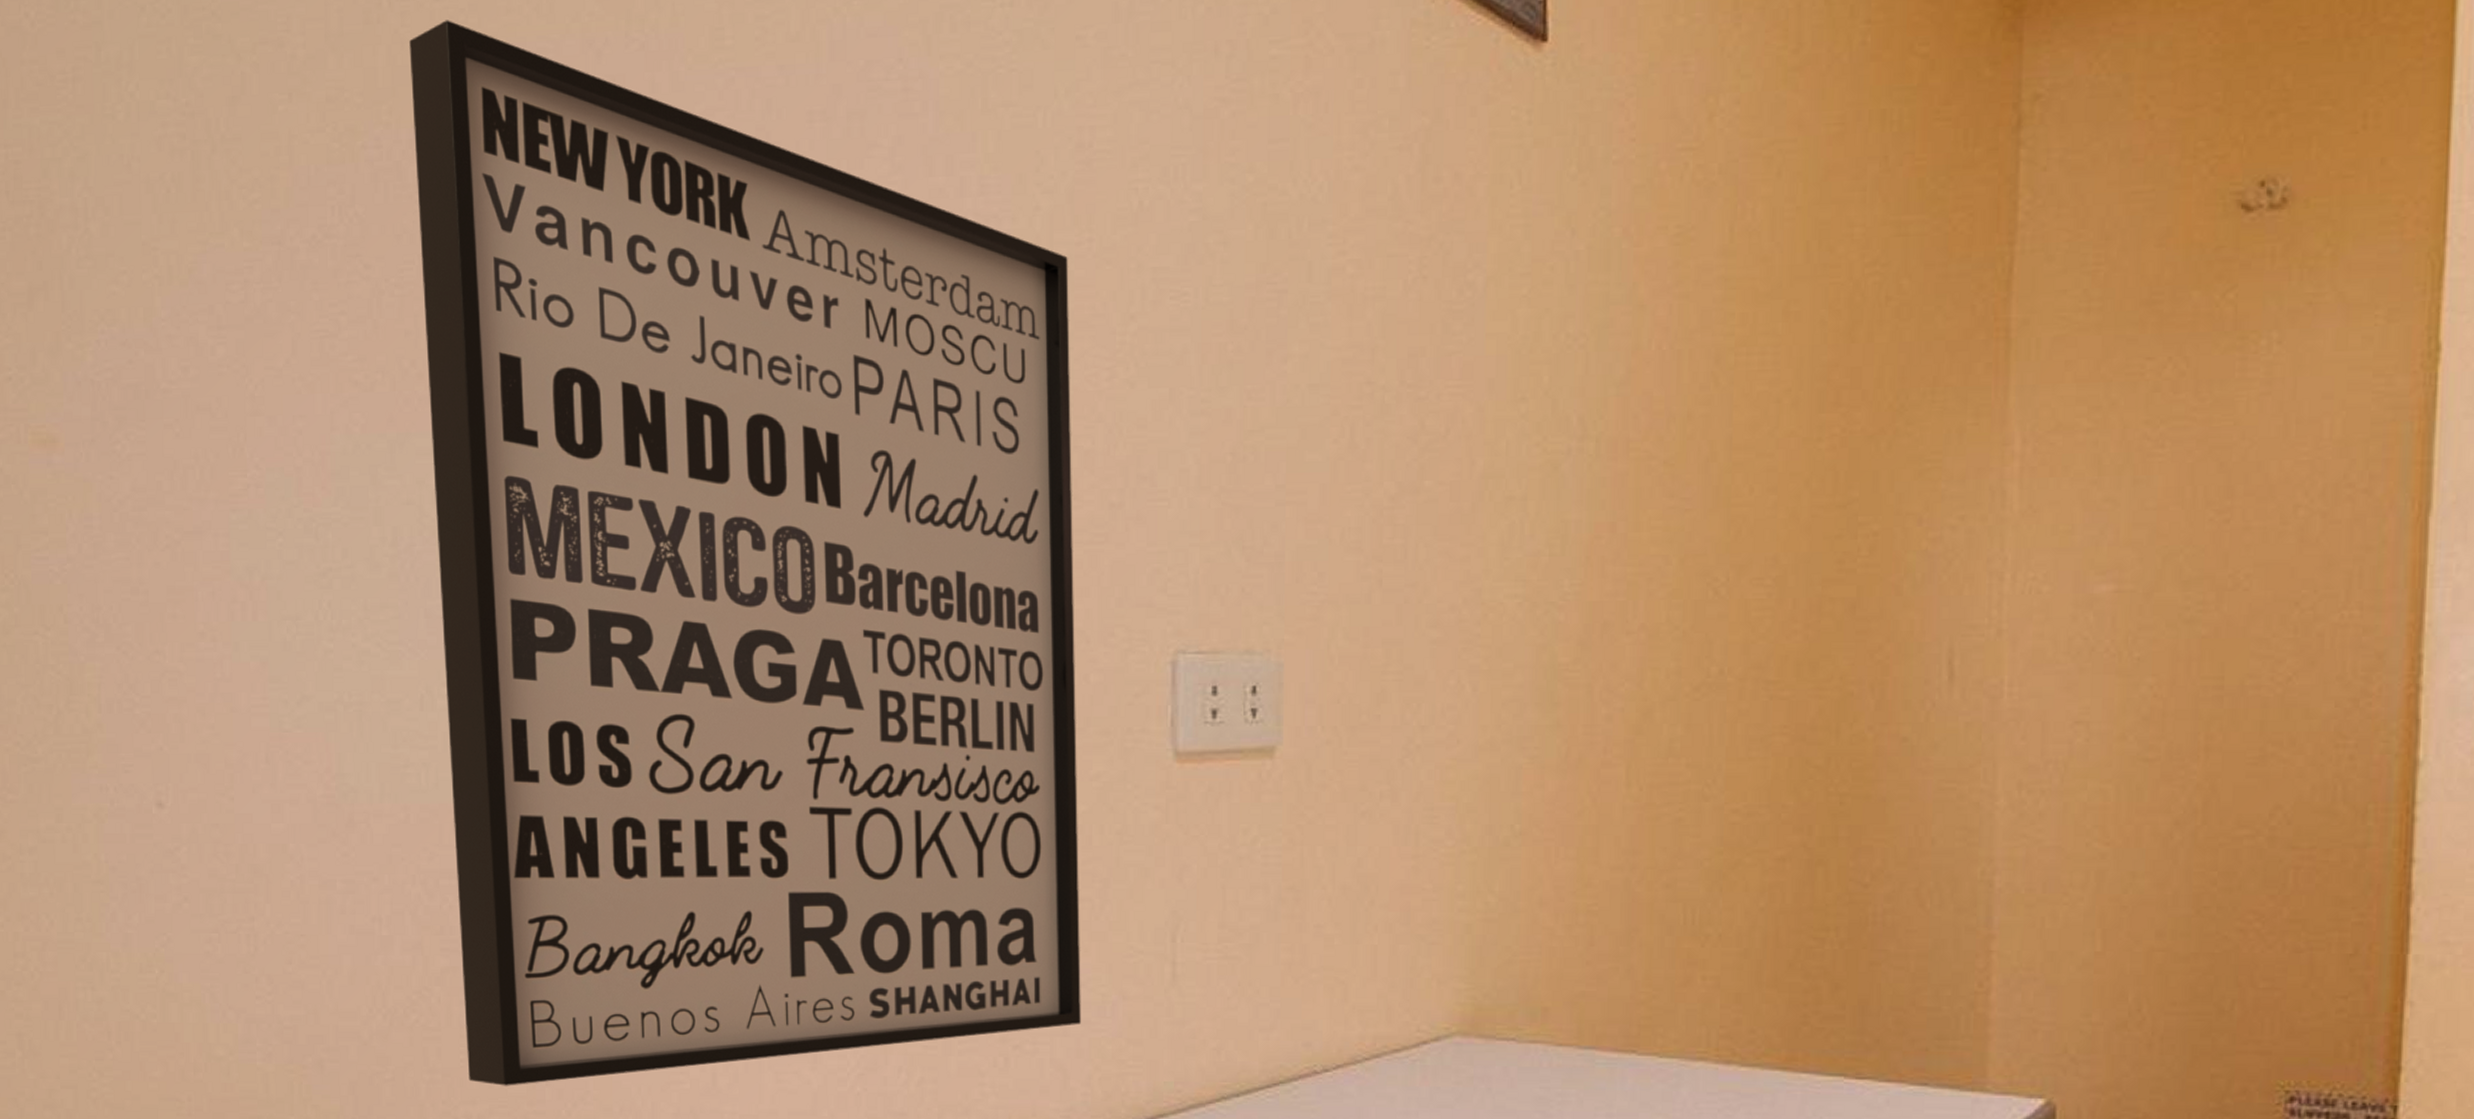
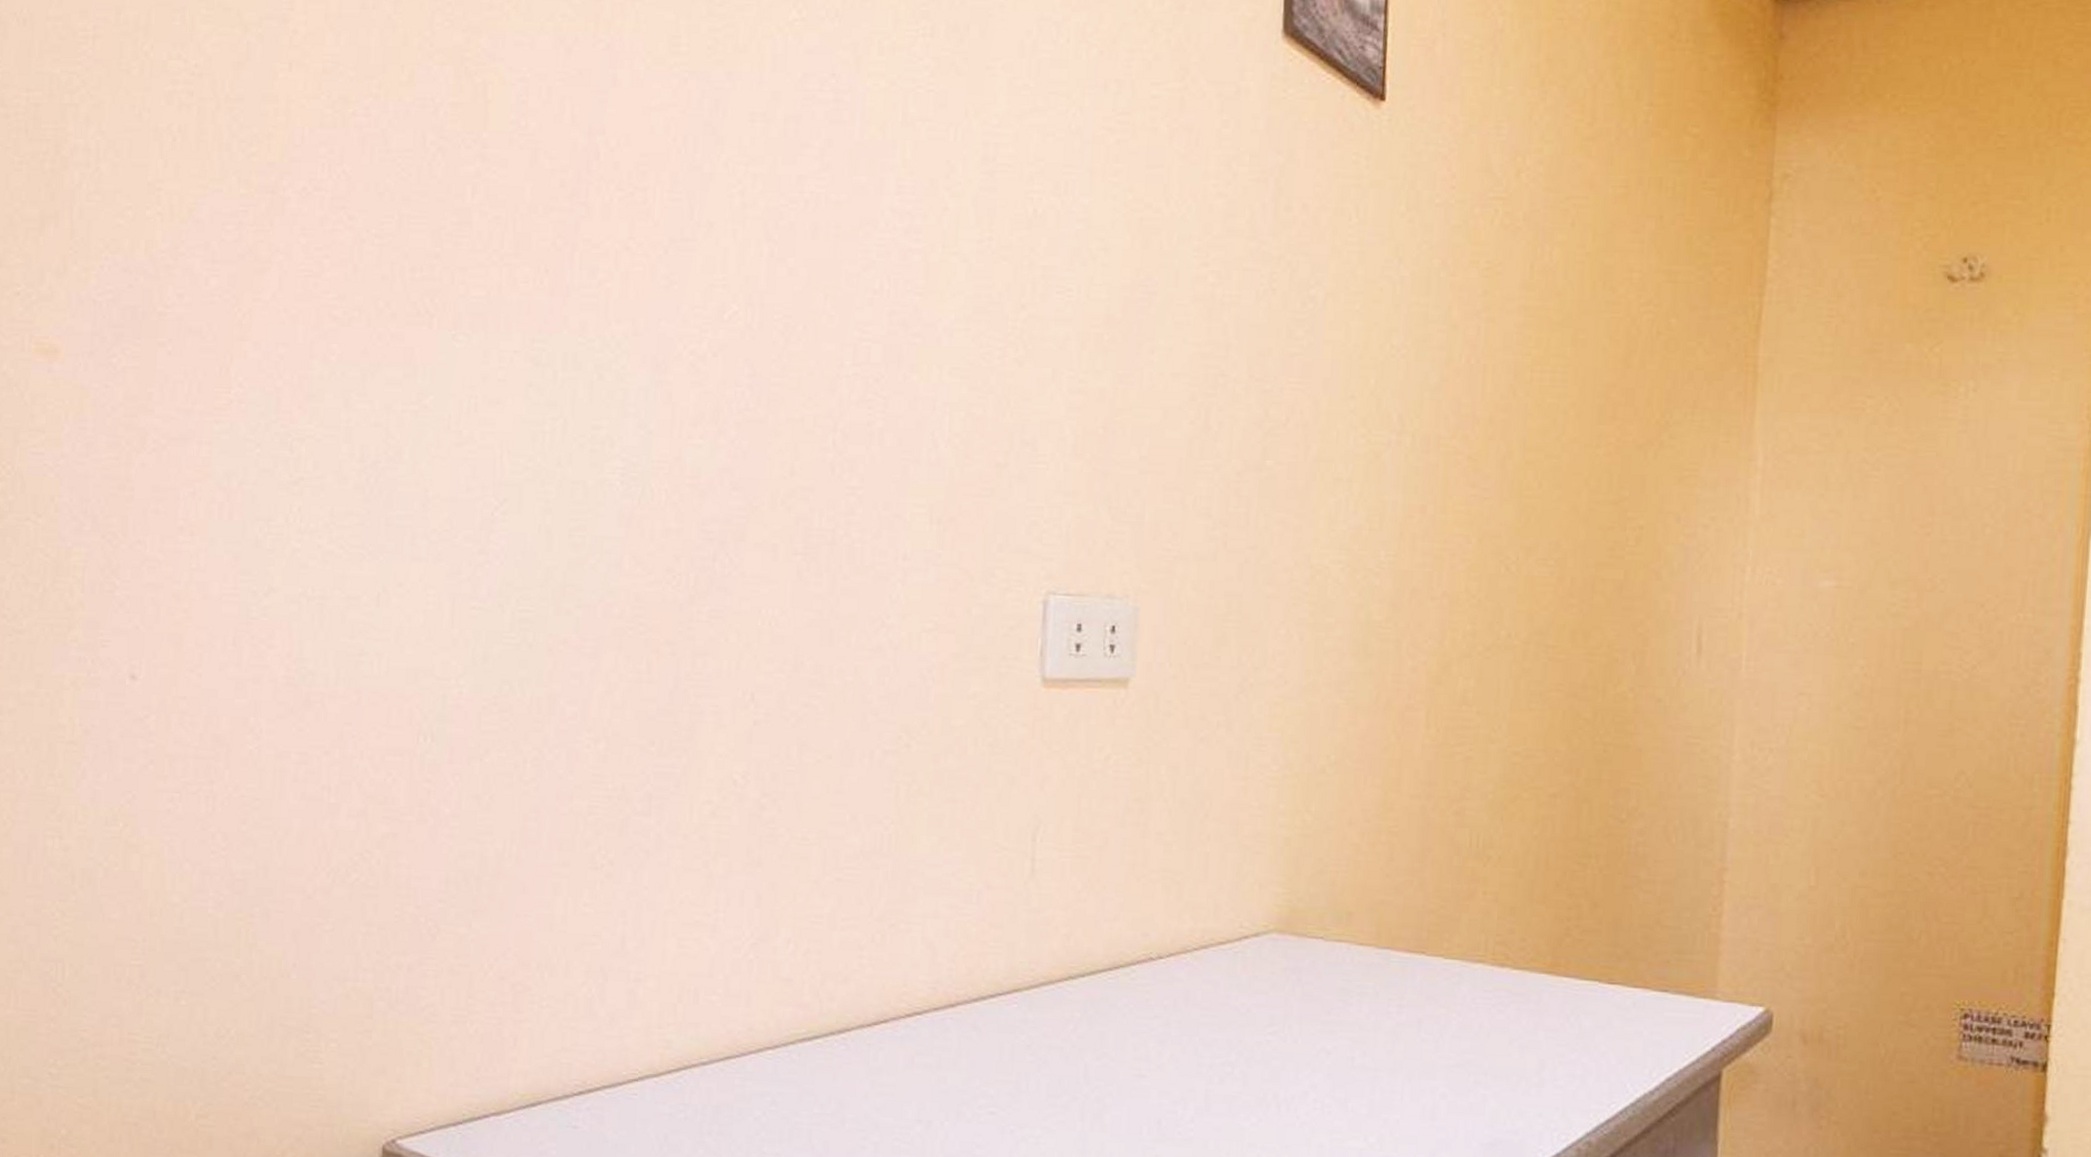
wall art: present [409,20,1081,1086] -> none [400,11,970,941]

